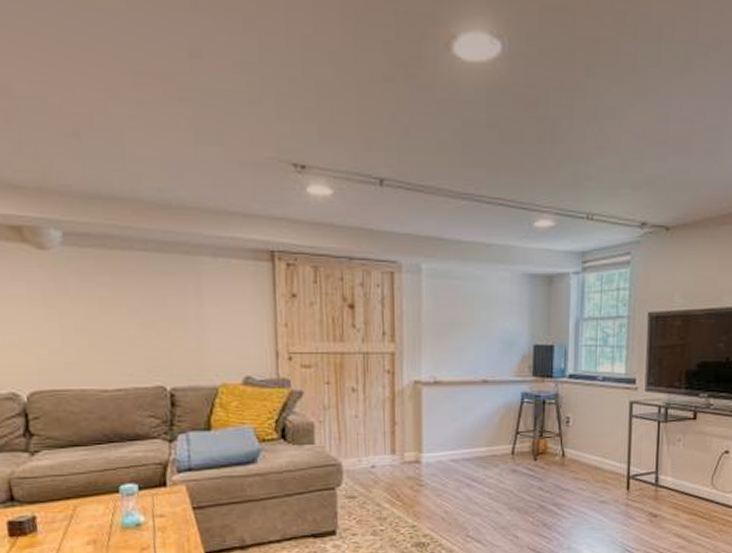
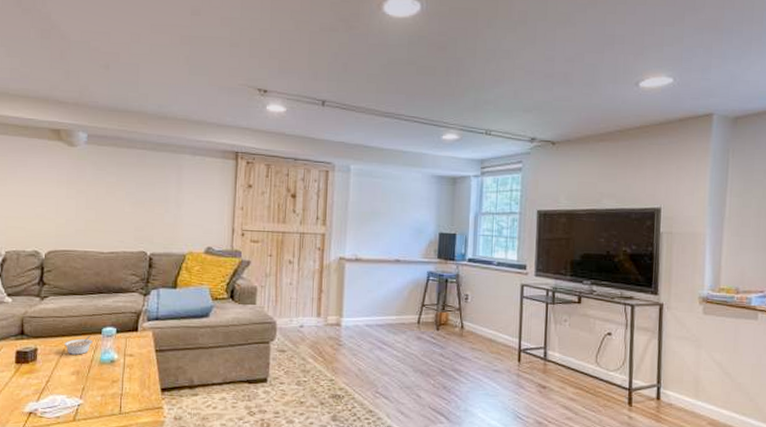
legume: none [71,496,109,521] -> present [64,336,93,355]

